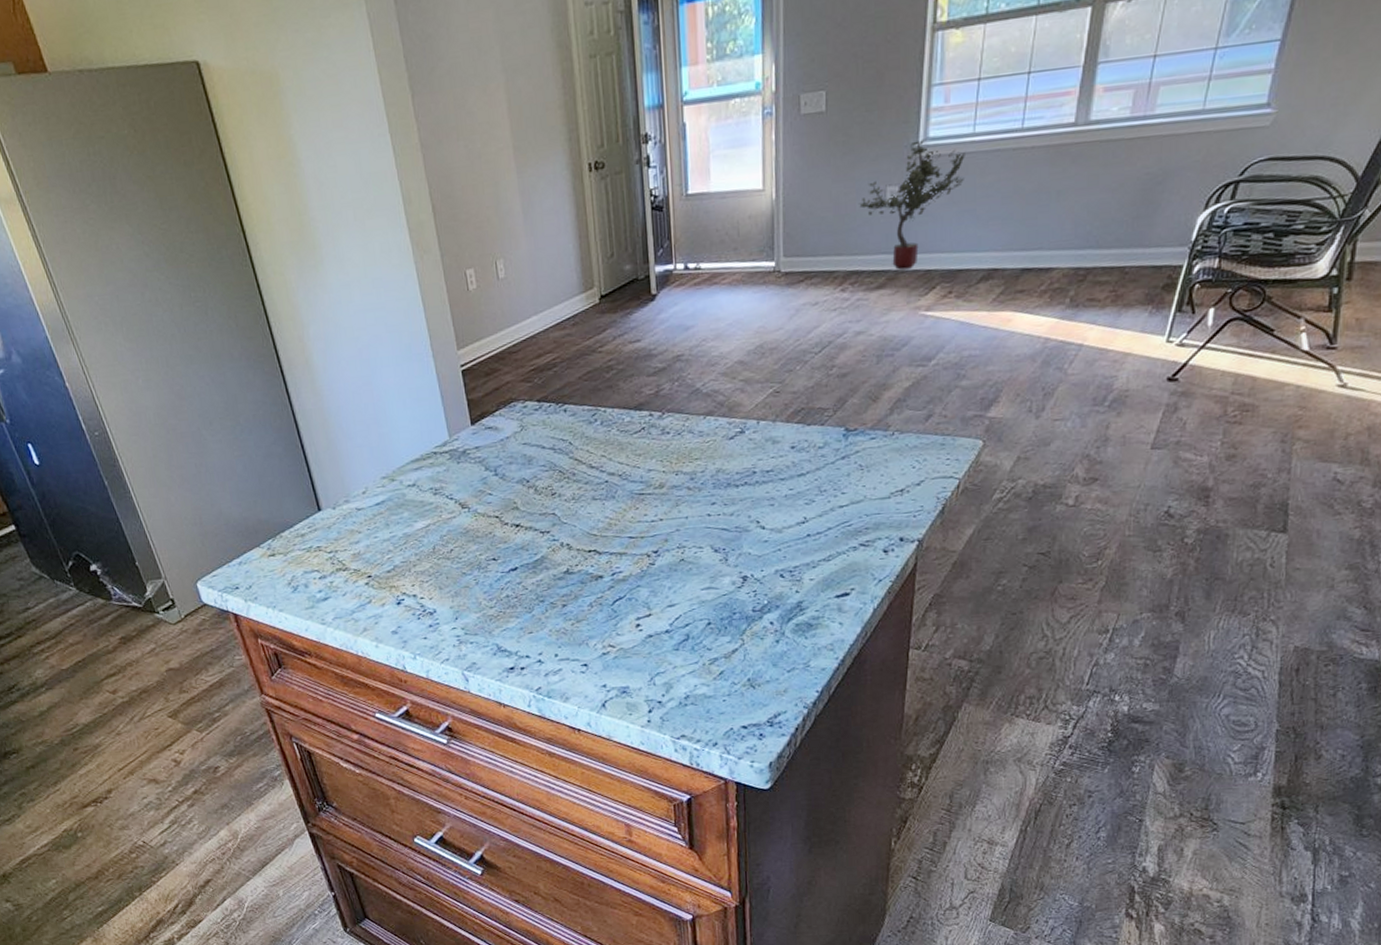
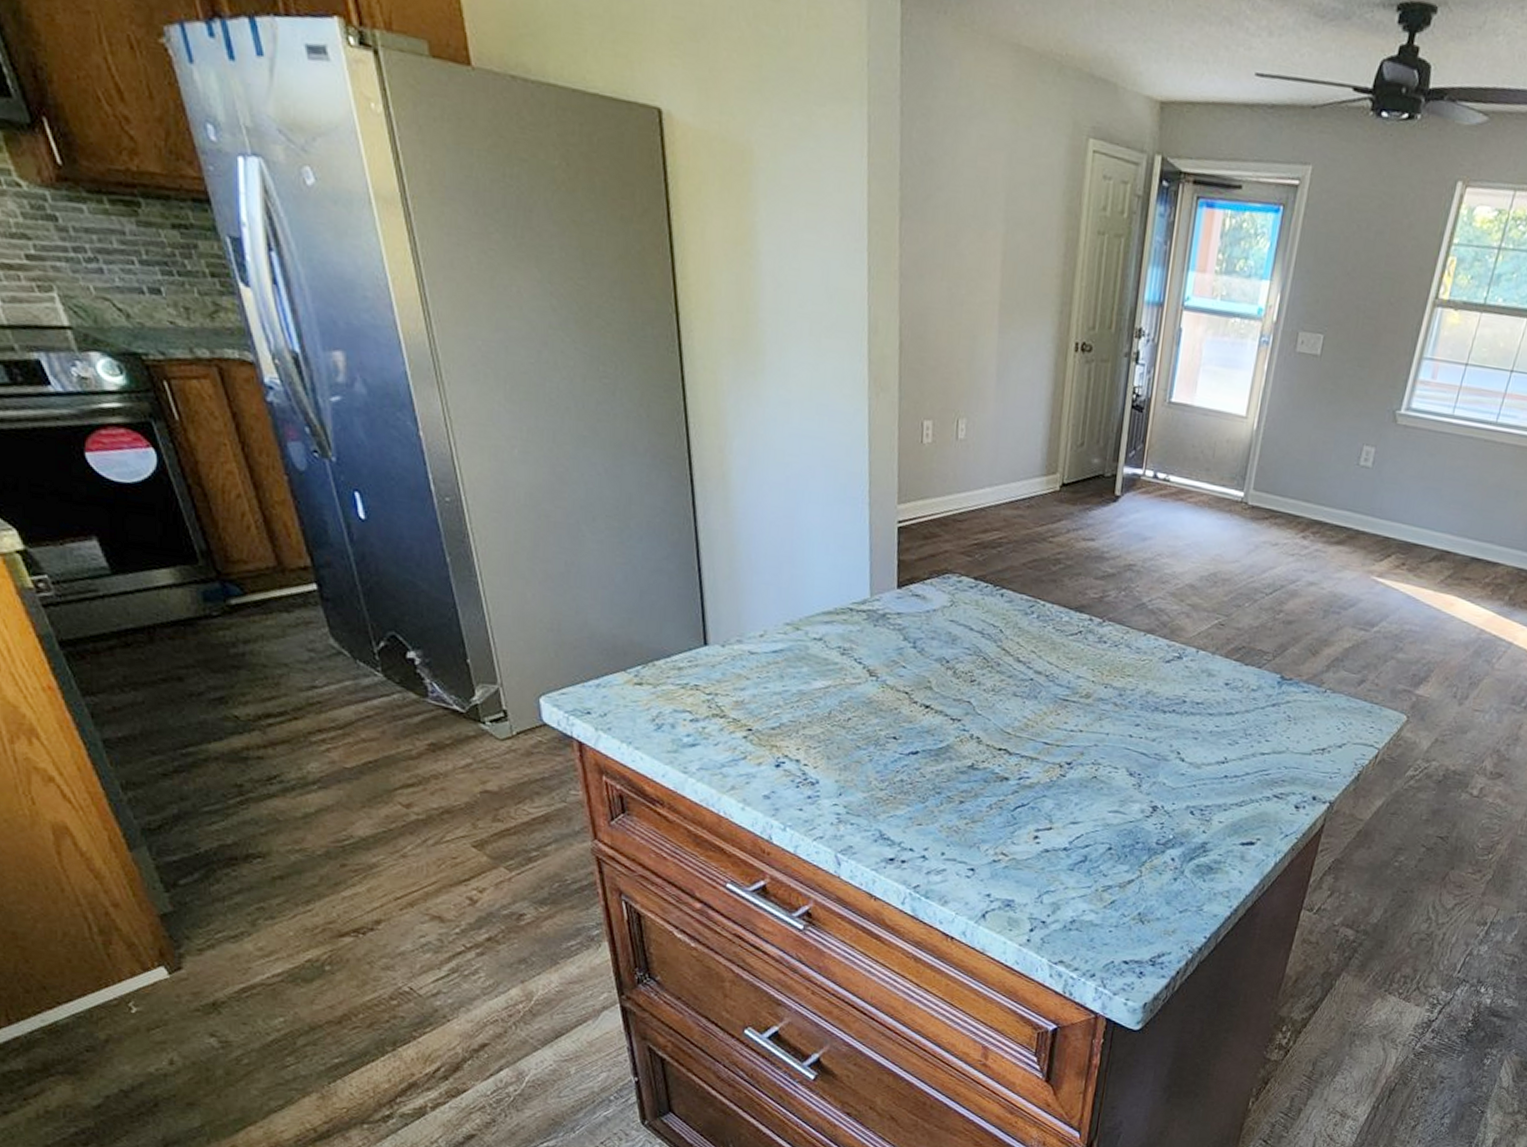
potted tree: present [859,140,965,271] -> none [1334,408,1441,533]

